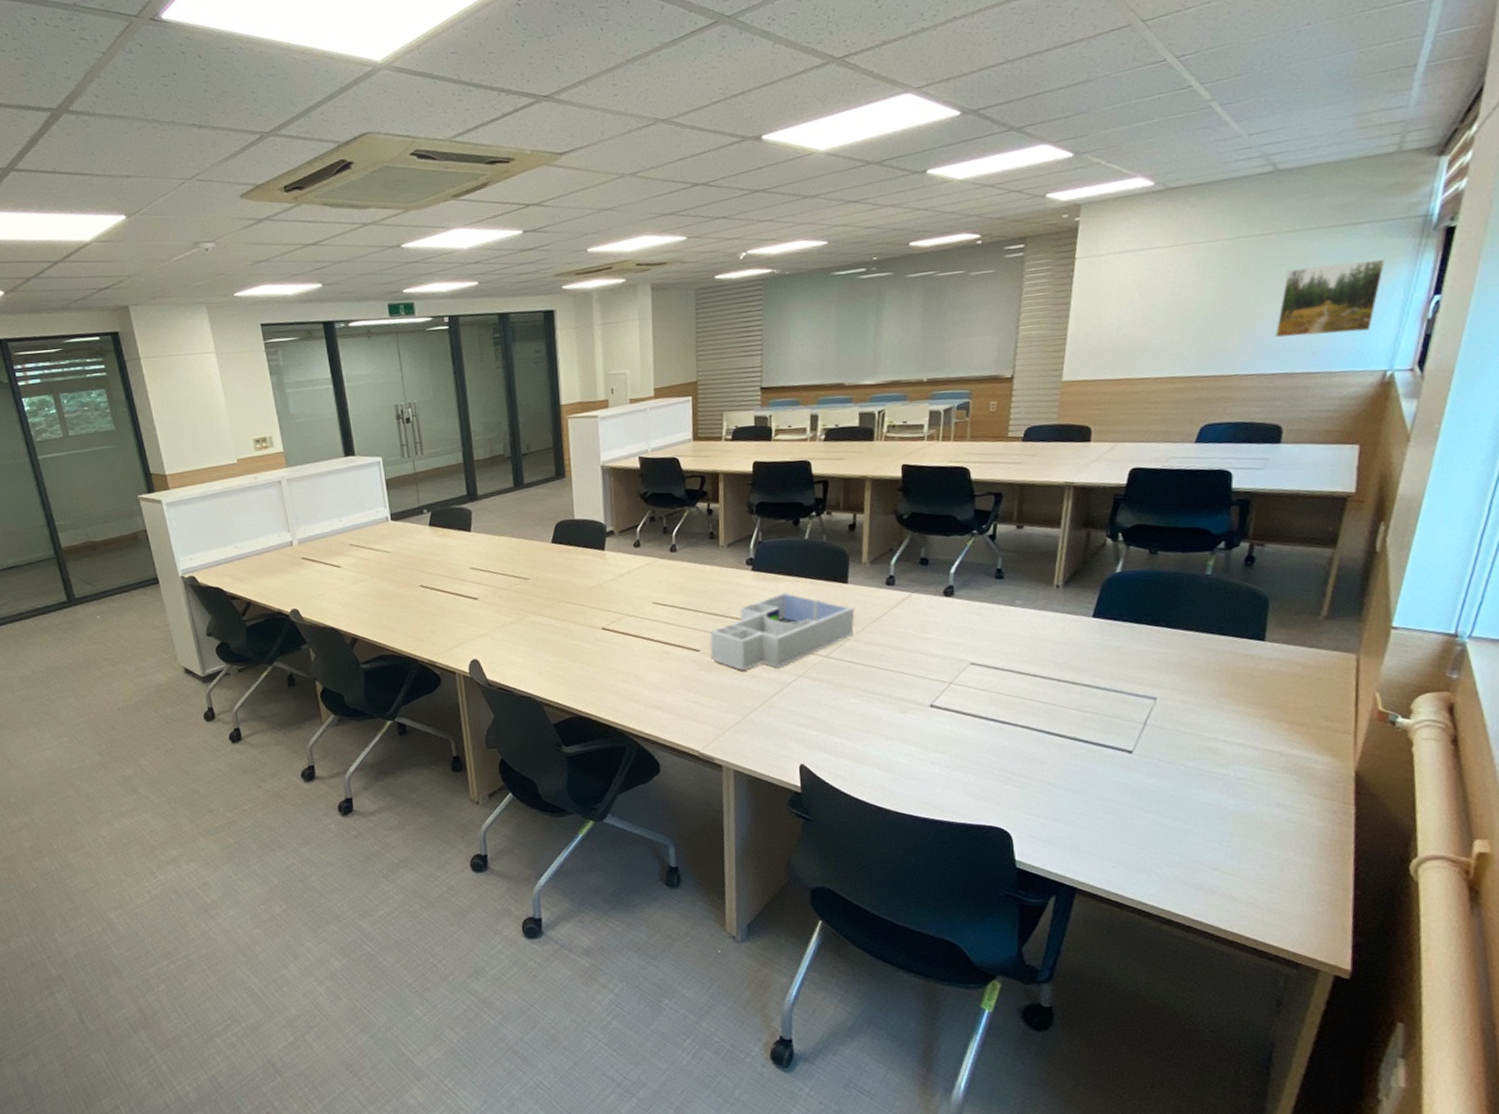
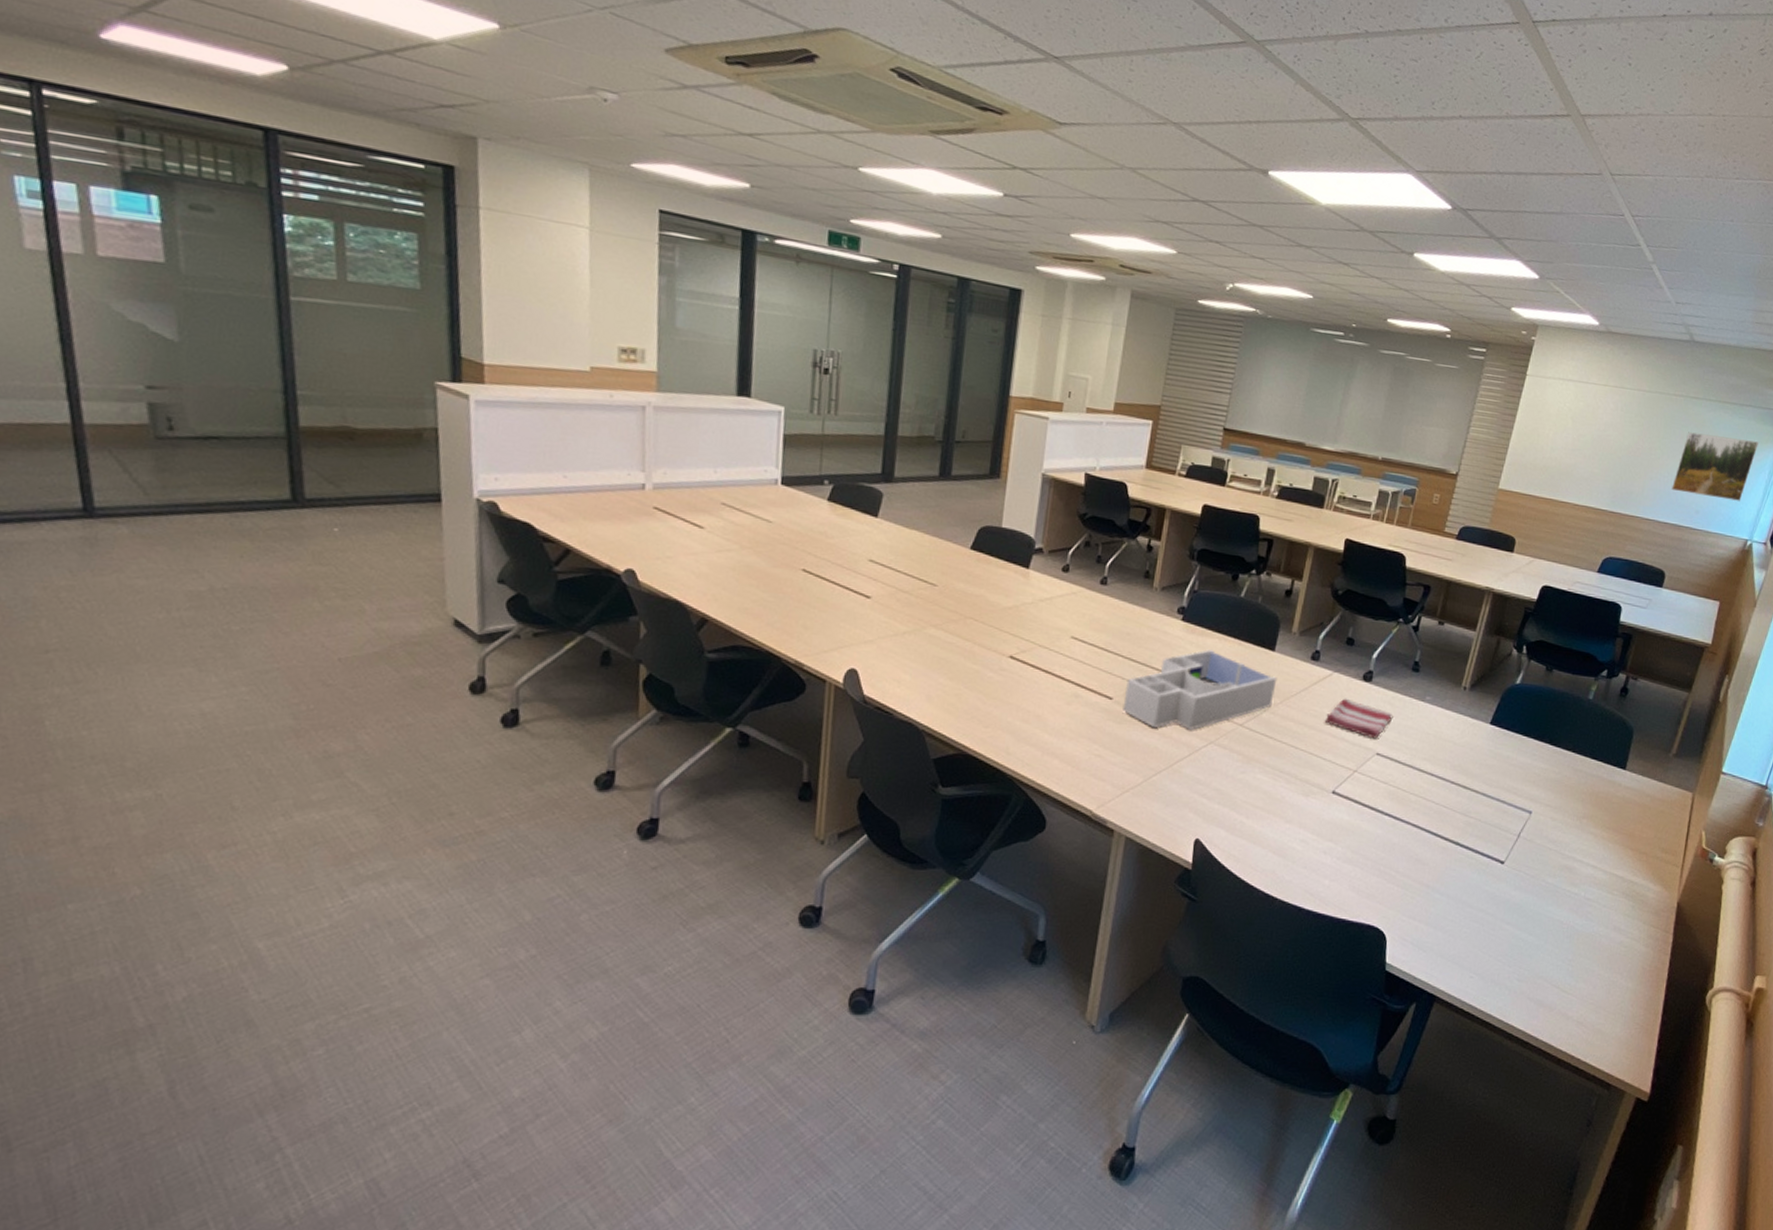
dish towel: none [910,615,982,650] -> present [1324,698,1392,739]

